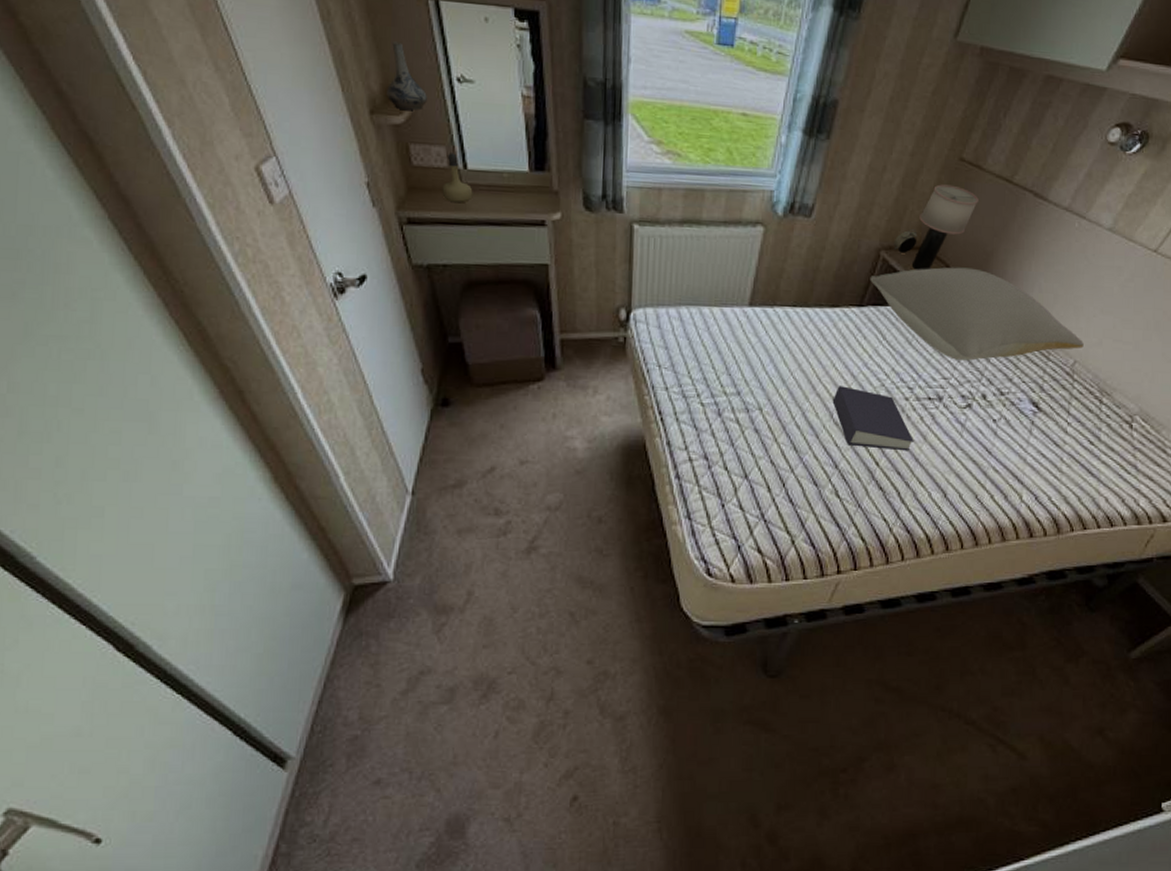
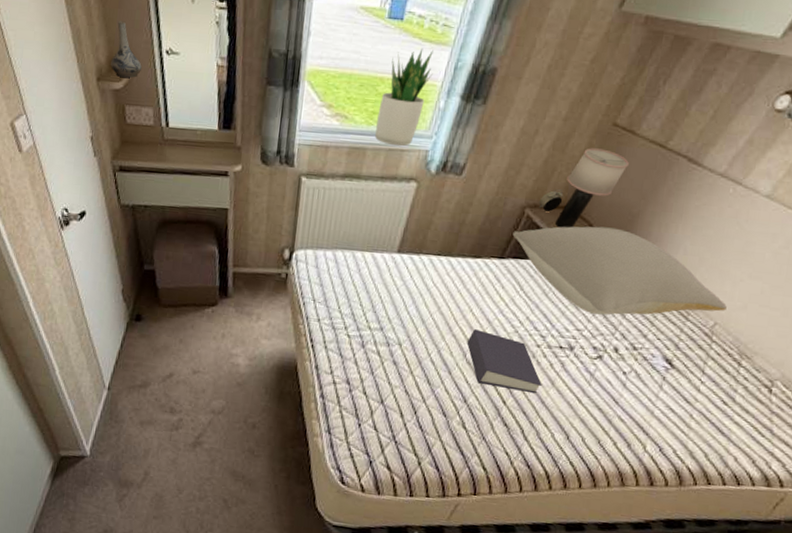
perfume bottle: present [442,153,473,204] -> none [147,113,172,156]
planter: none [713,78,771,187] -> present [375,48,434,147]

